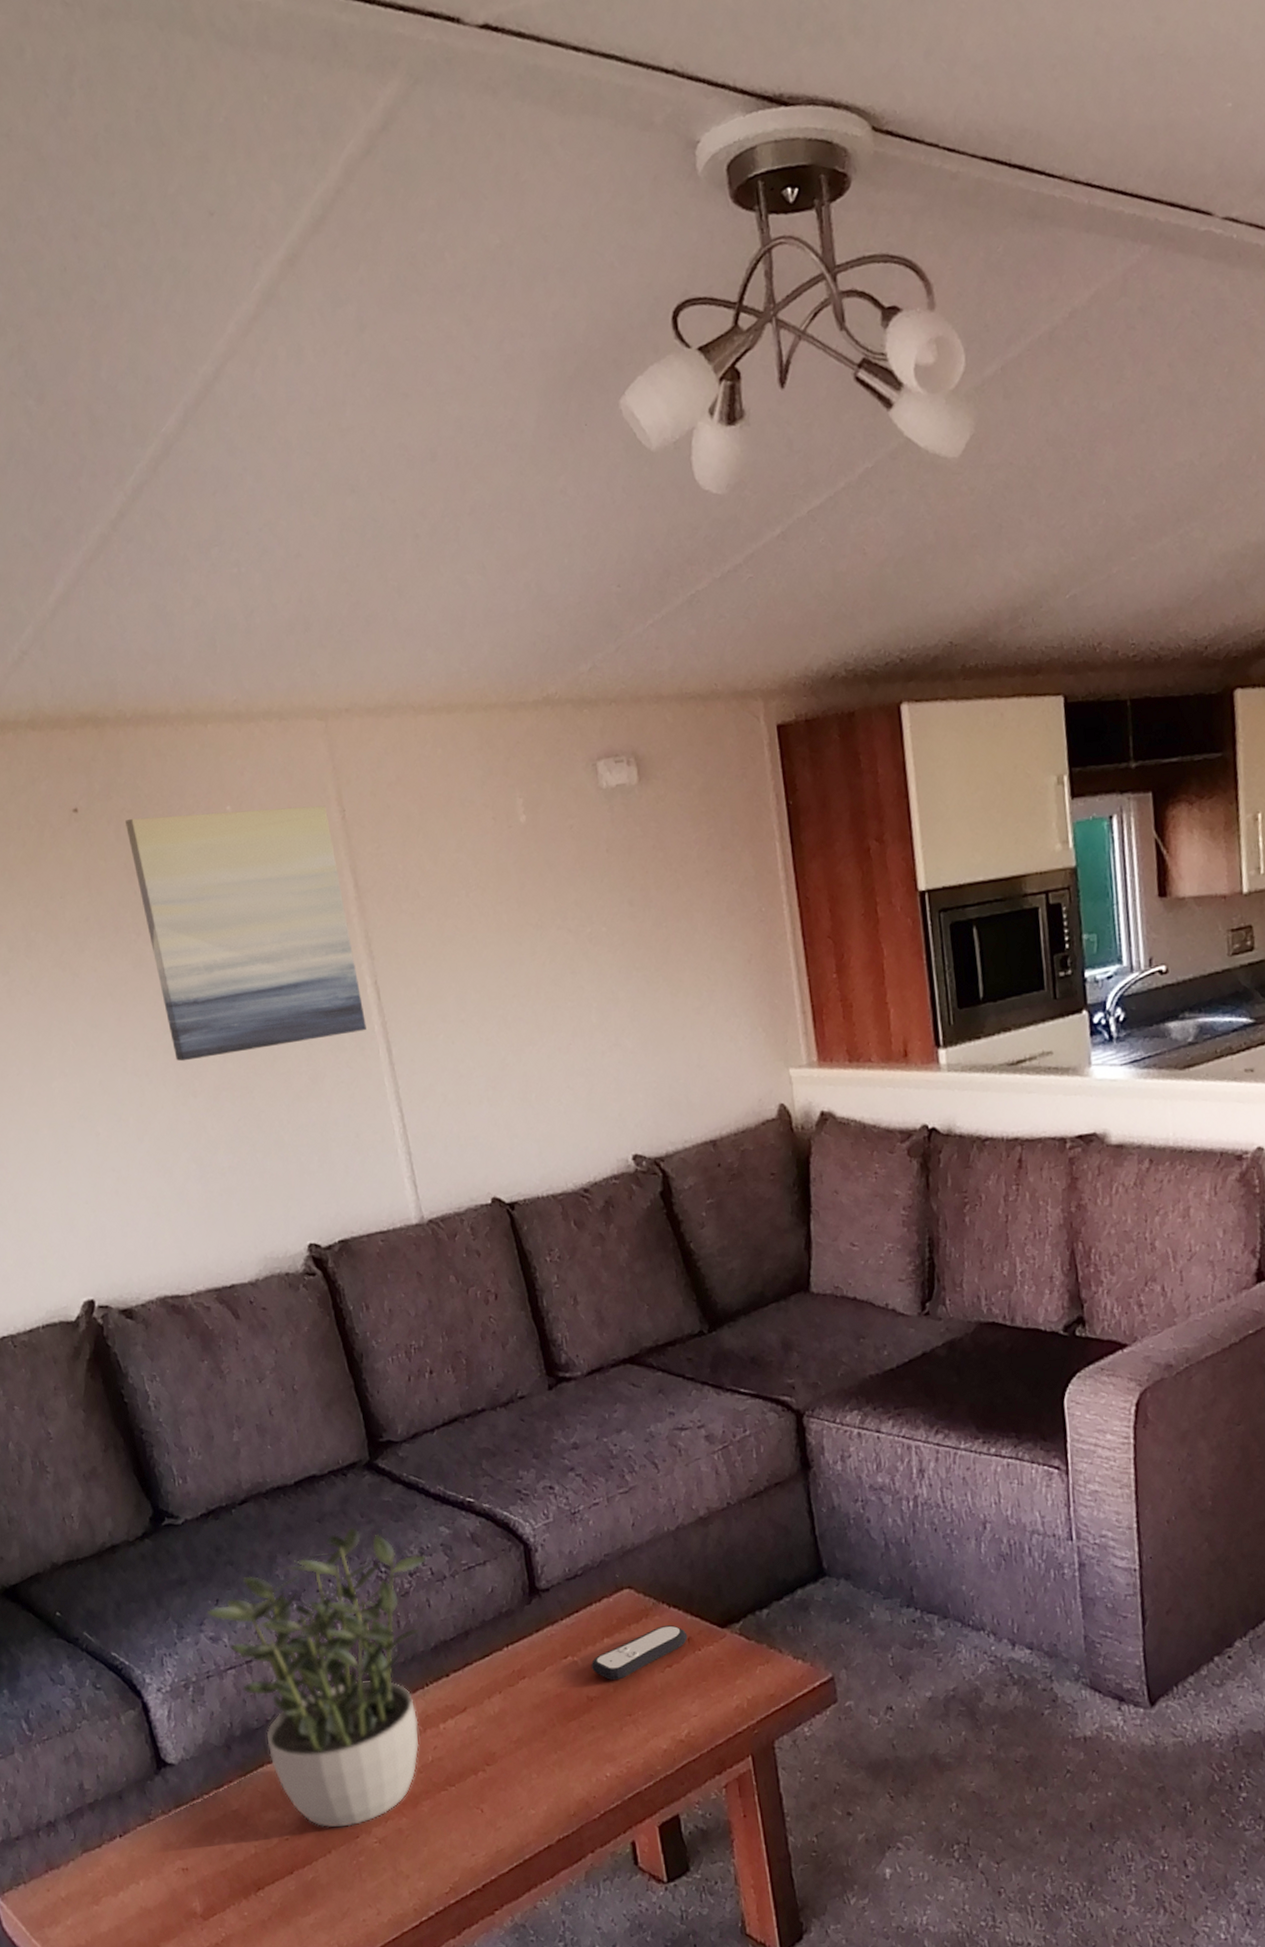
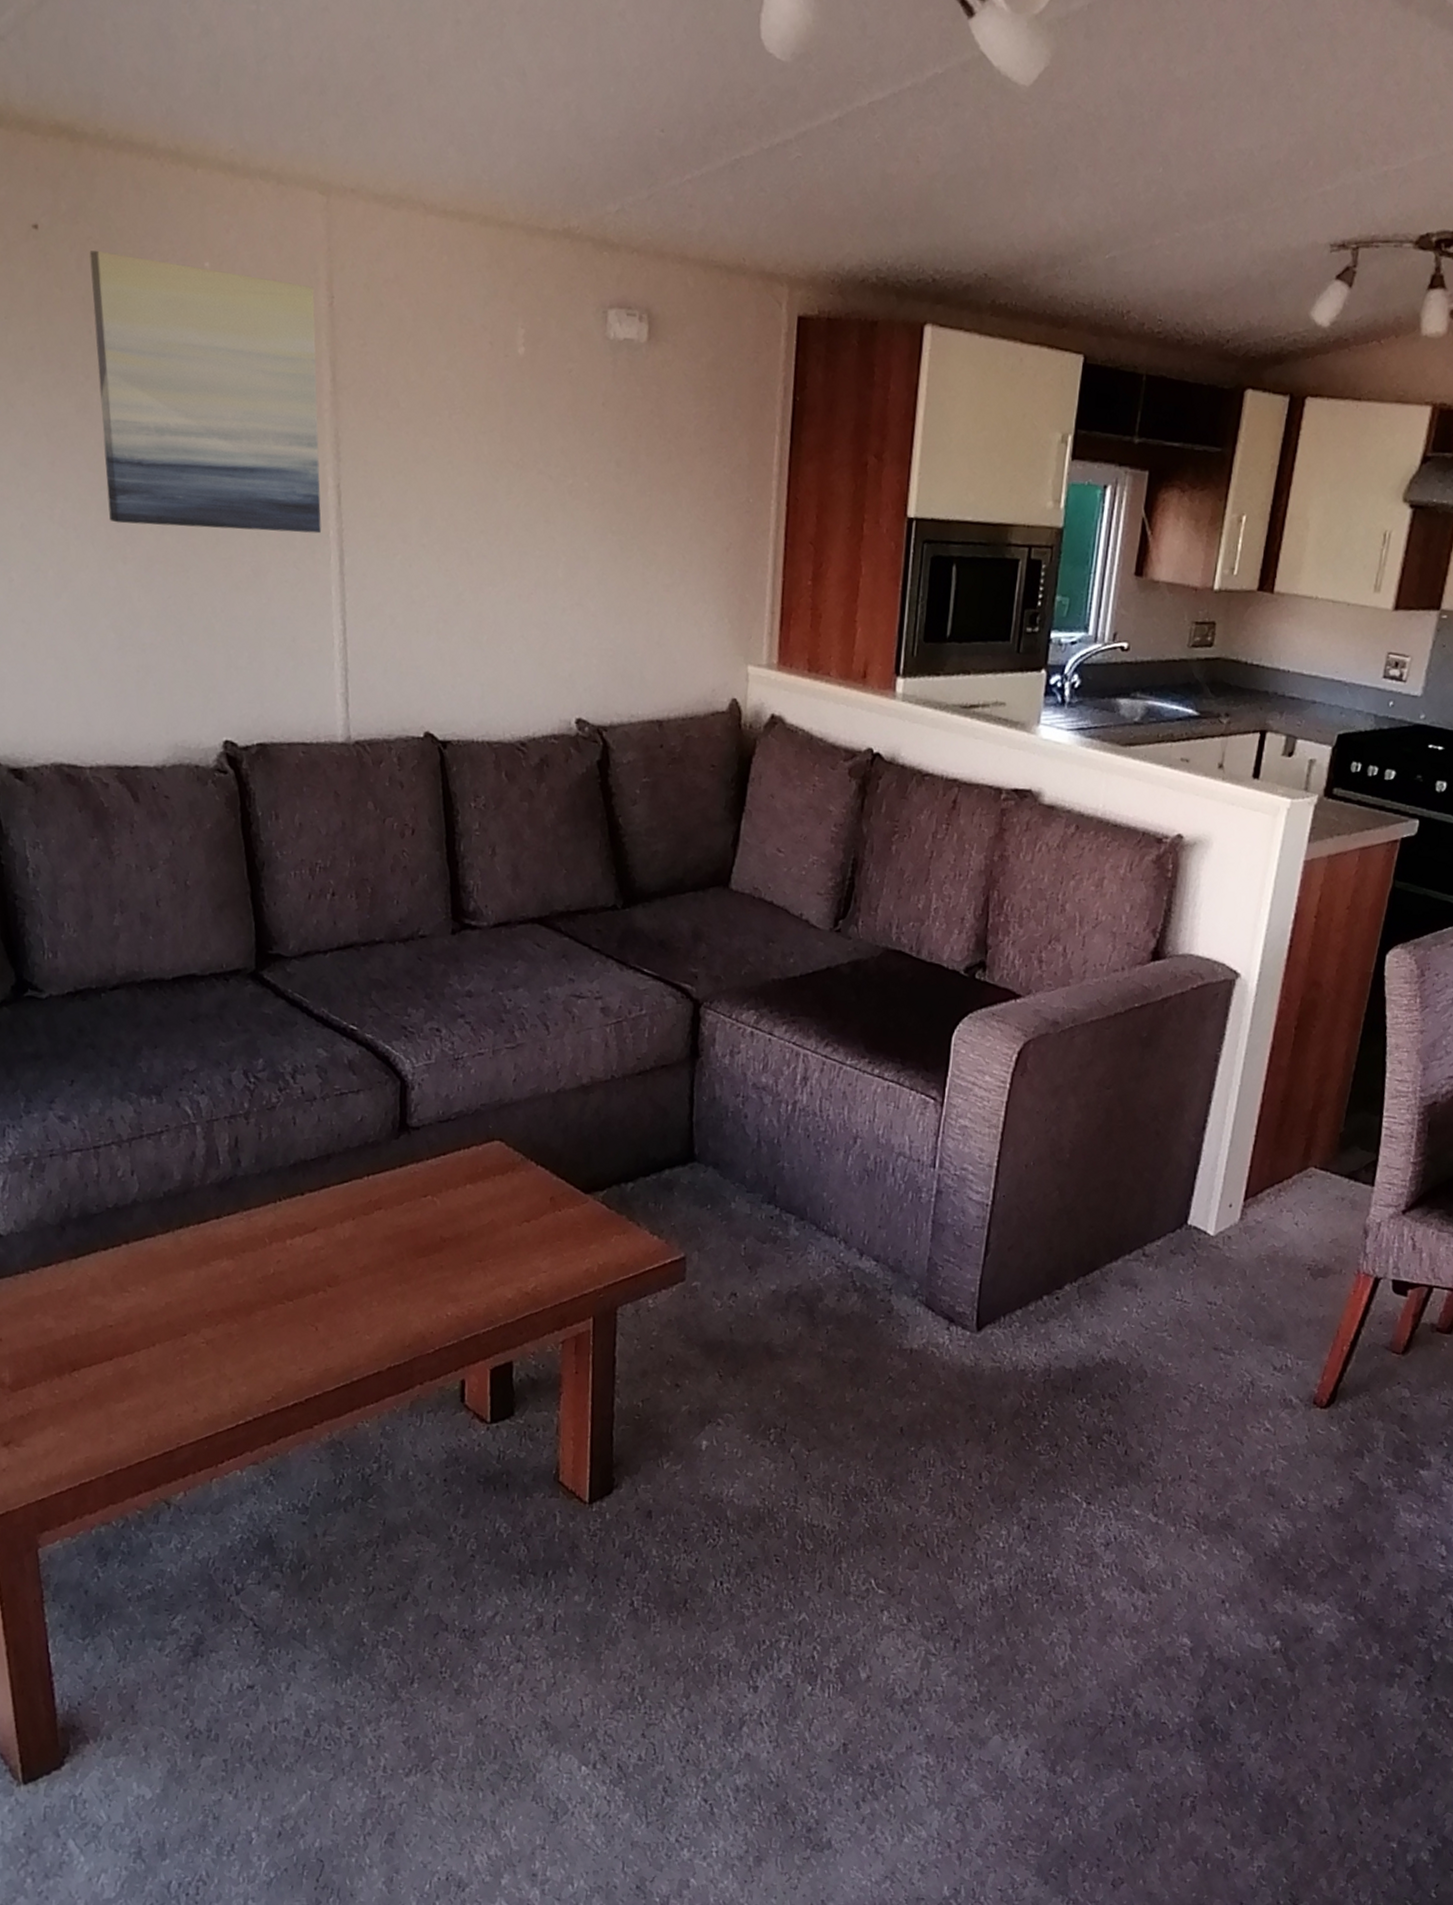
potted plant: present [206,1527,426,1827] -> none [59,1032,298,1324]
remote control: present [591,1625,688,1681] -> none [449,1182,550,1226]

